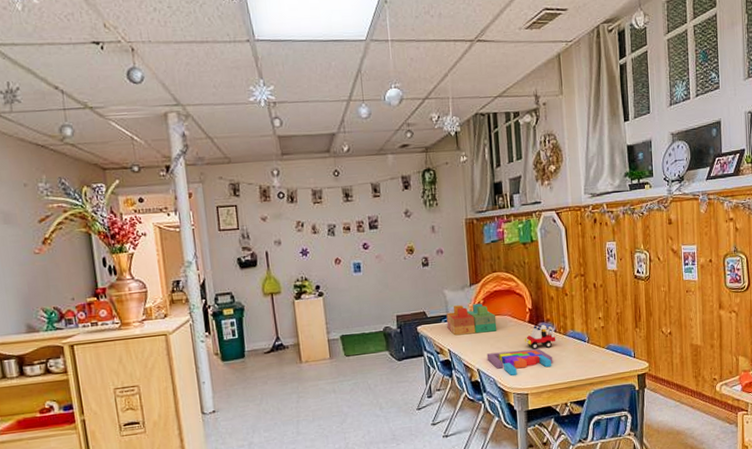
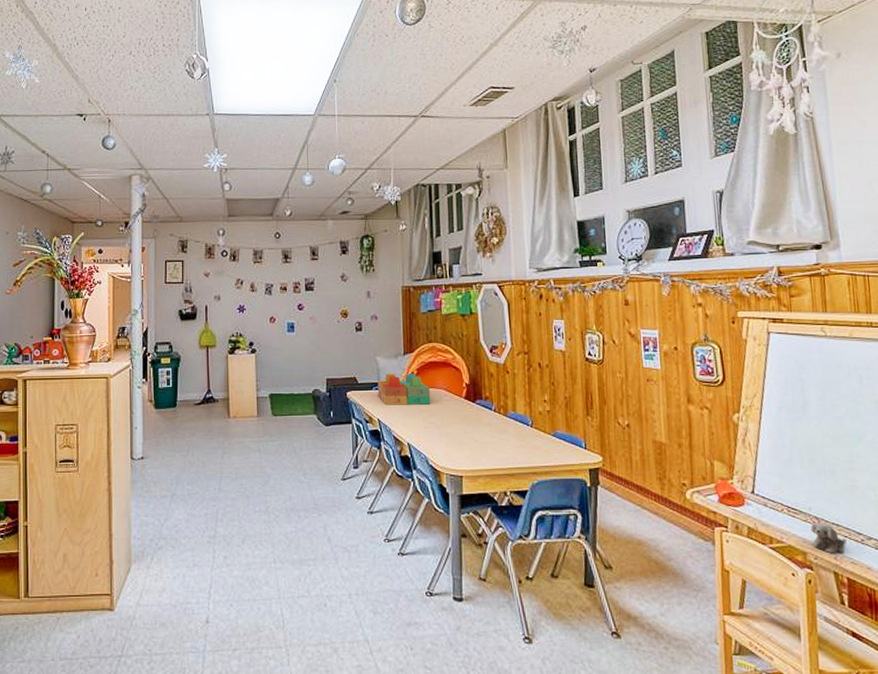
building blocks: present [486,349,553,376] -> none [418,427,492,454]
toy truck: present [524,324,556,349] -> none [459,402,495,429]

